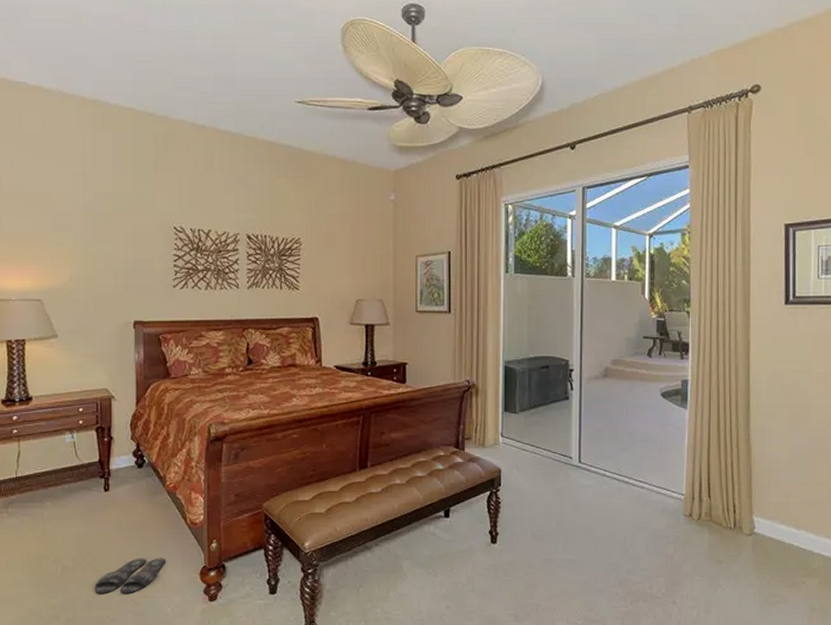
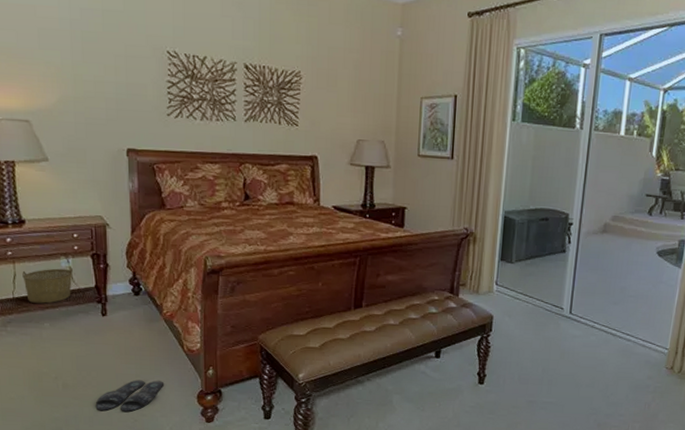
basket: none [27,443,77,483] -> present [22,268,73,304]

